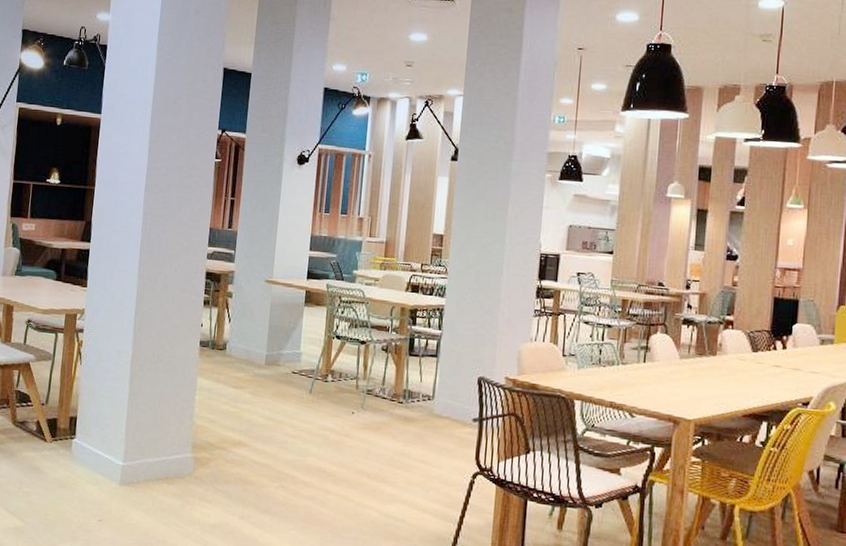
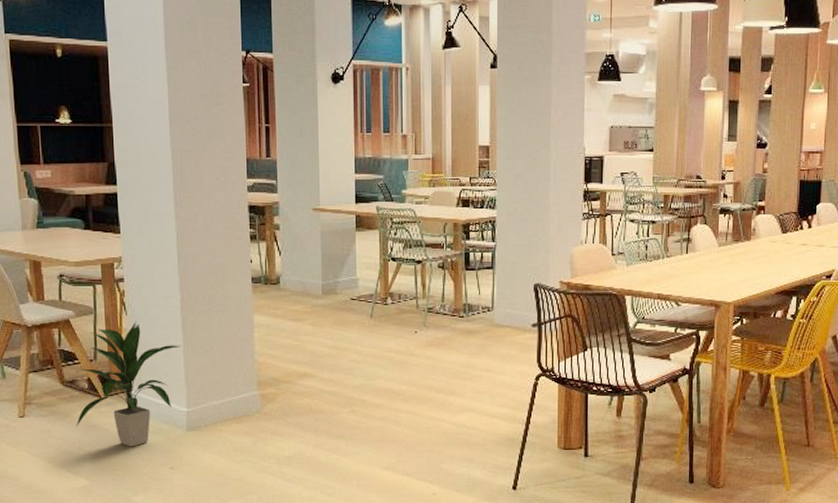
indoor plant: none [20,371,126,494] -> present [76,321,181,447]

